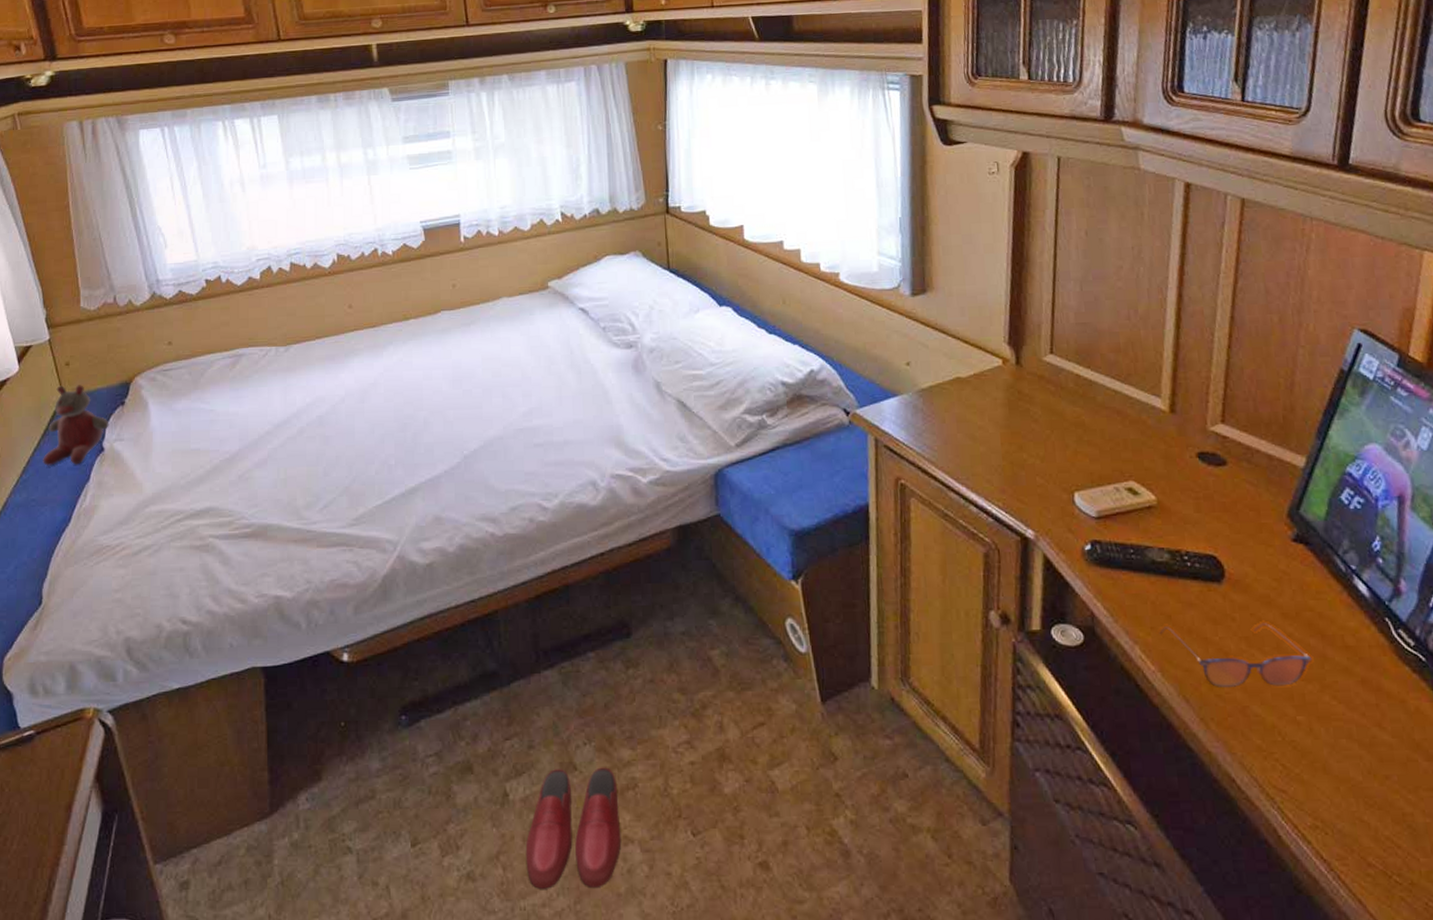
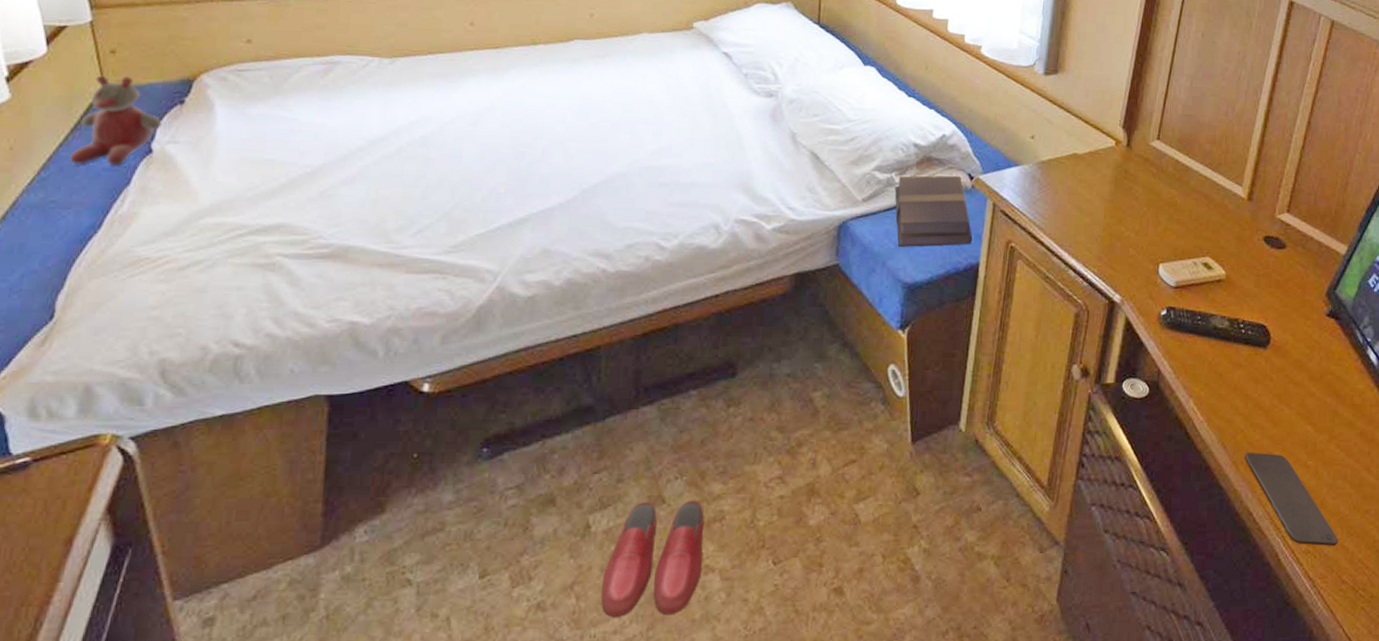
book: none [768,411,859,492] -> present [894,175,973,247]
glasses: present [1159,623,1313,687] -> none [1211,383,1327,436]
smartphone: none [1214,706,1355,820] -> present [1244,452,1339,546]

